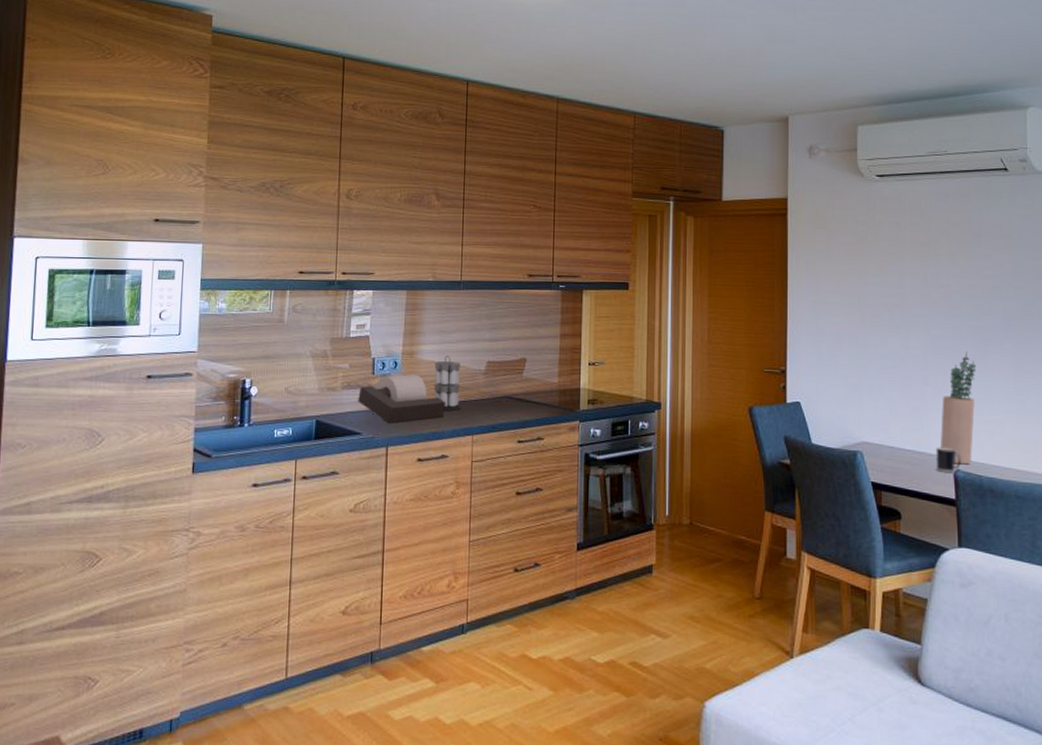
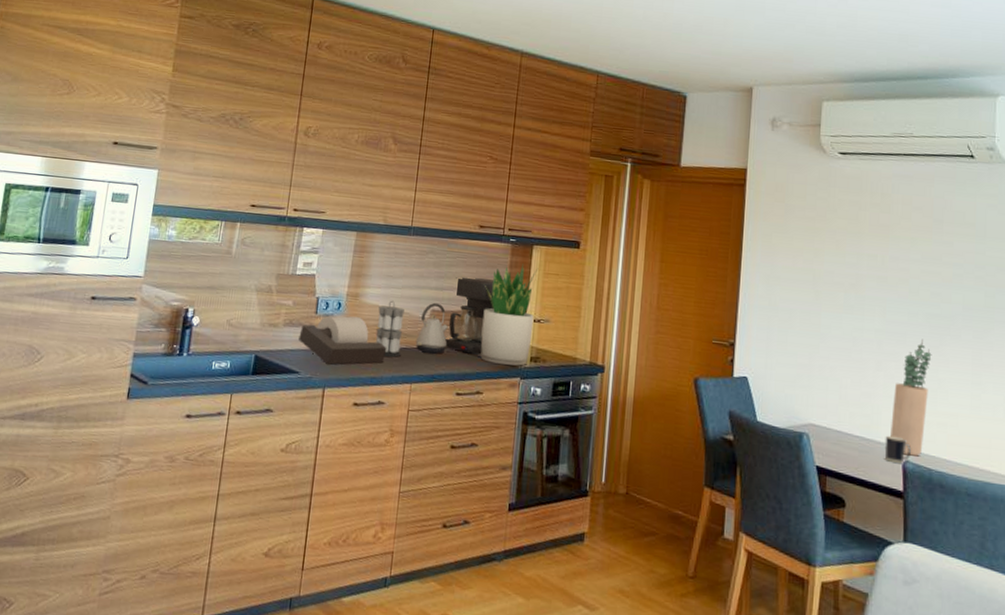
kettle: none [473,354,506,404] -> present [415,302,448,354]
coffee maker: none [502,326,548,402] -> present [444,276,495,354]
planter: none [537,309,590,410] -> present [480,264,539,366]

